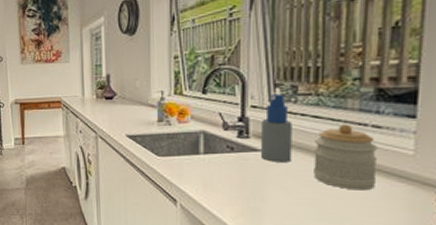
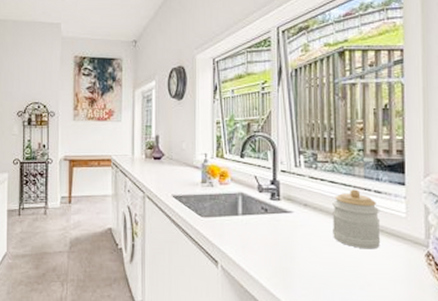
spray bottle: present [260,93,292,162] -> none [289,160,315,223]

